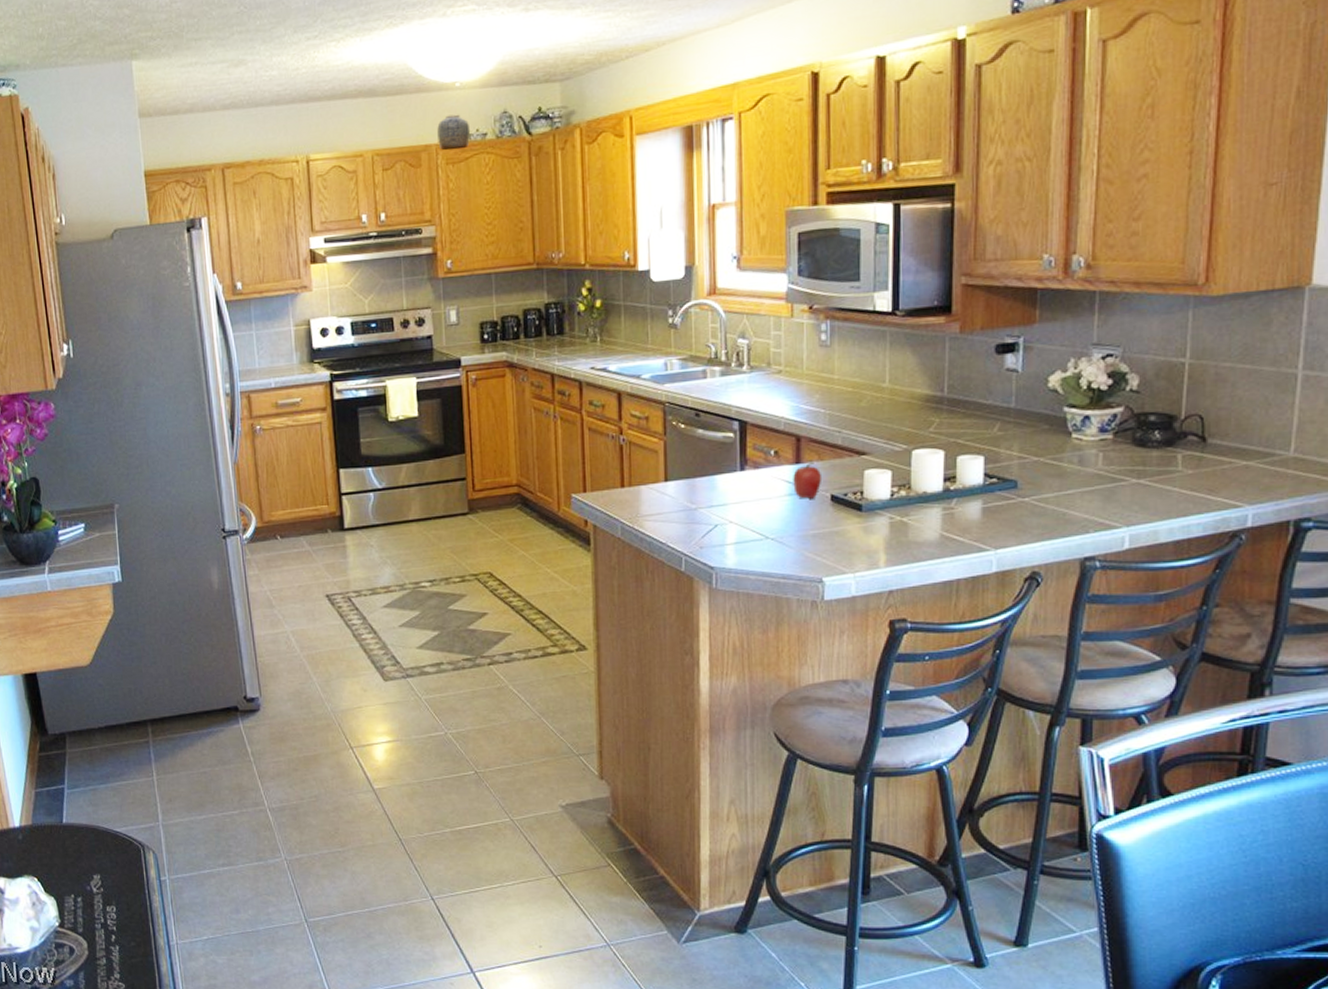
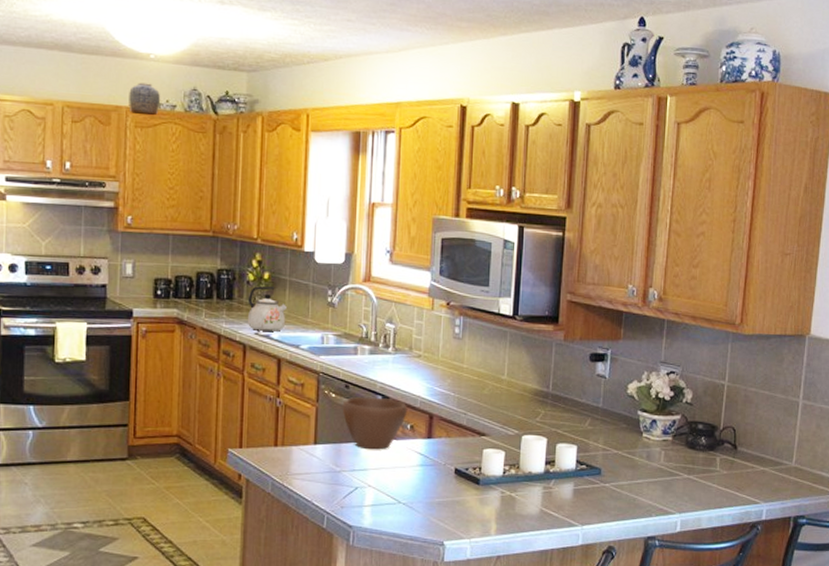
kettle: none [580,313,625,365] -> present [247,285,288,332]
bowl: none [693,423,770,481] -> present [342,396,408,449]
fruit: present [793,461,823,499] -> none [424,438,449,470]

